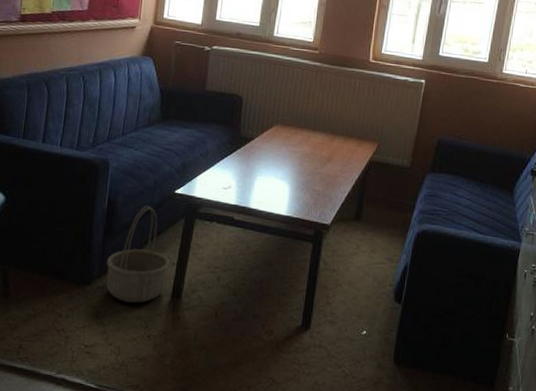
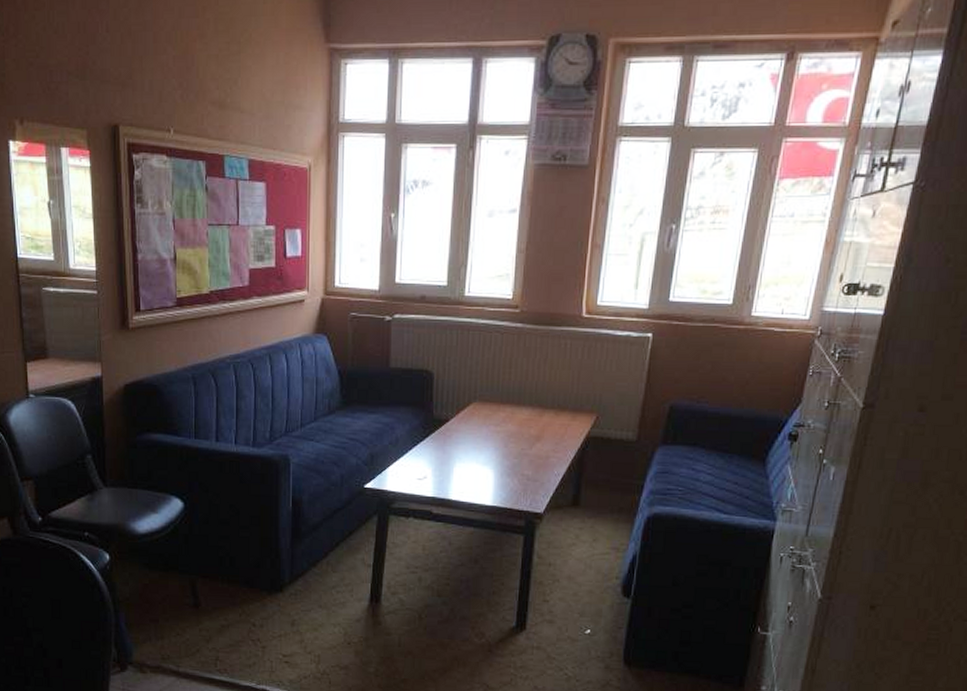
basket: present [106,206,171,303] -> none [297,504,366,609]

